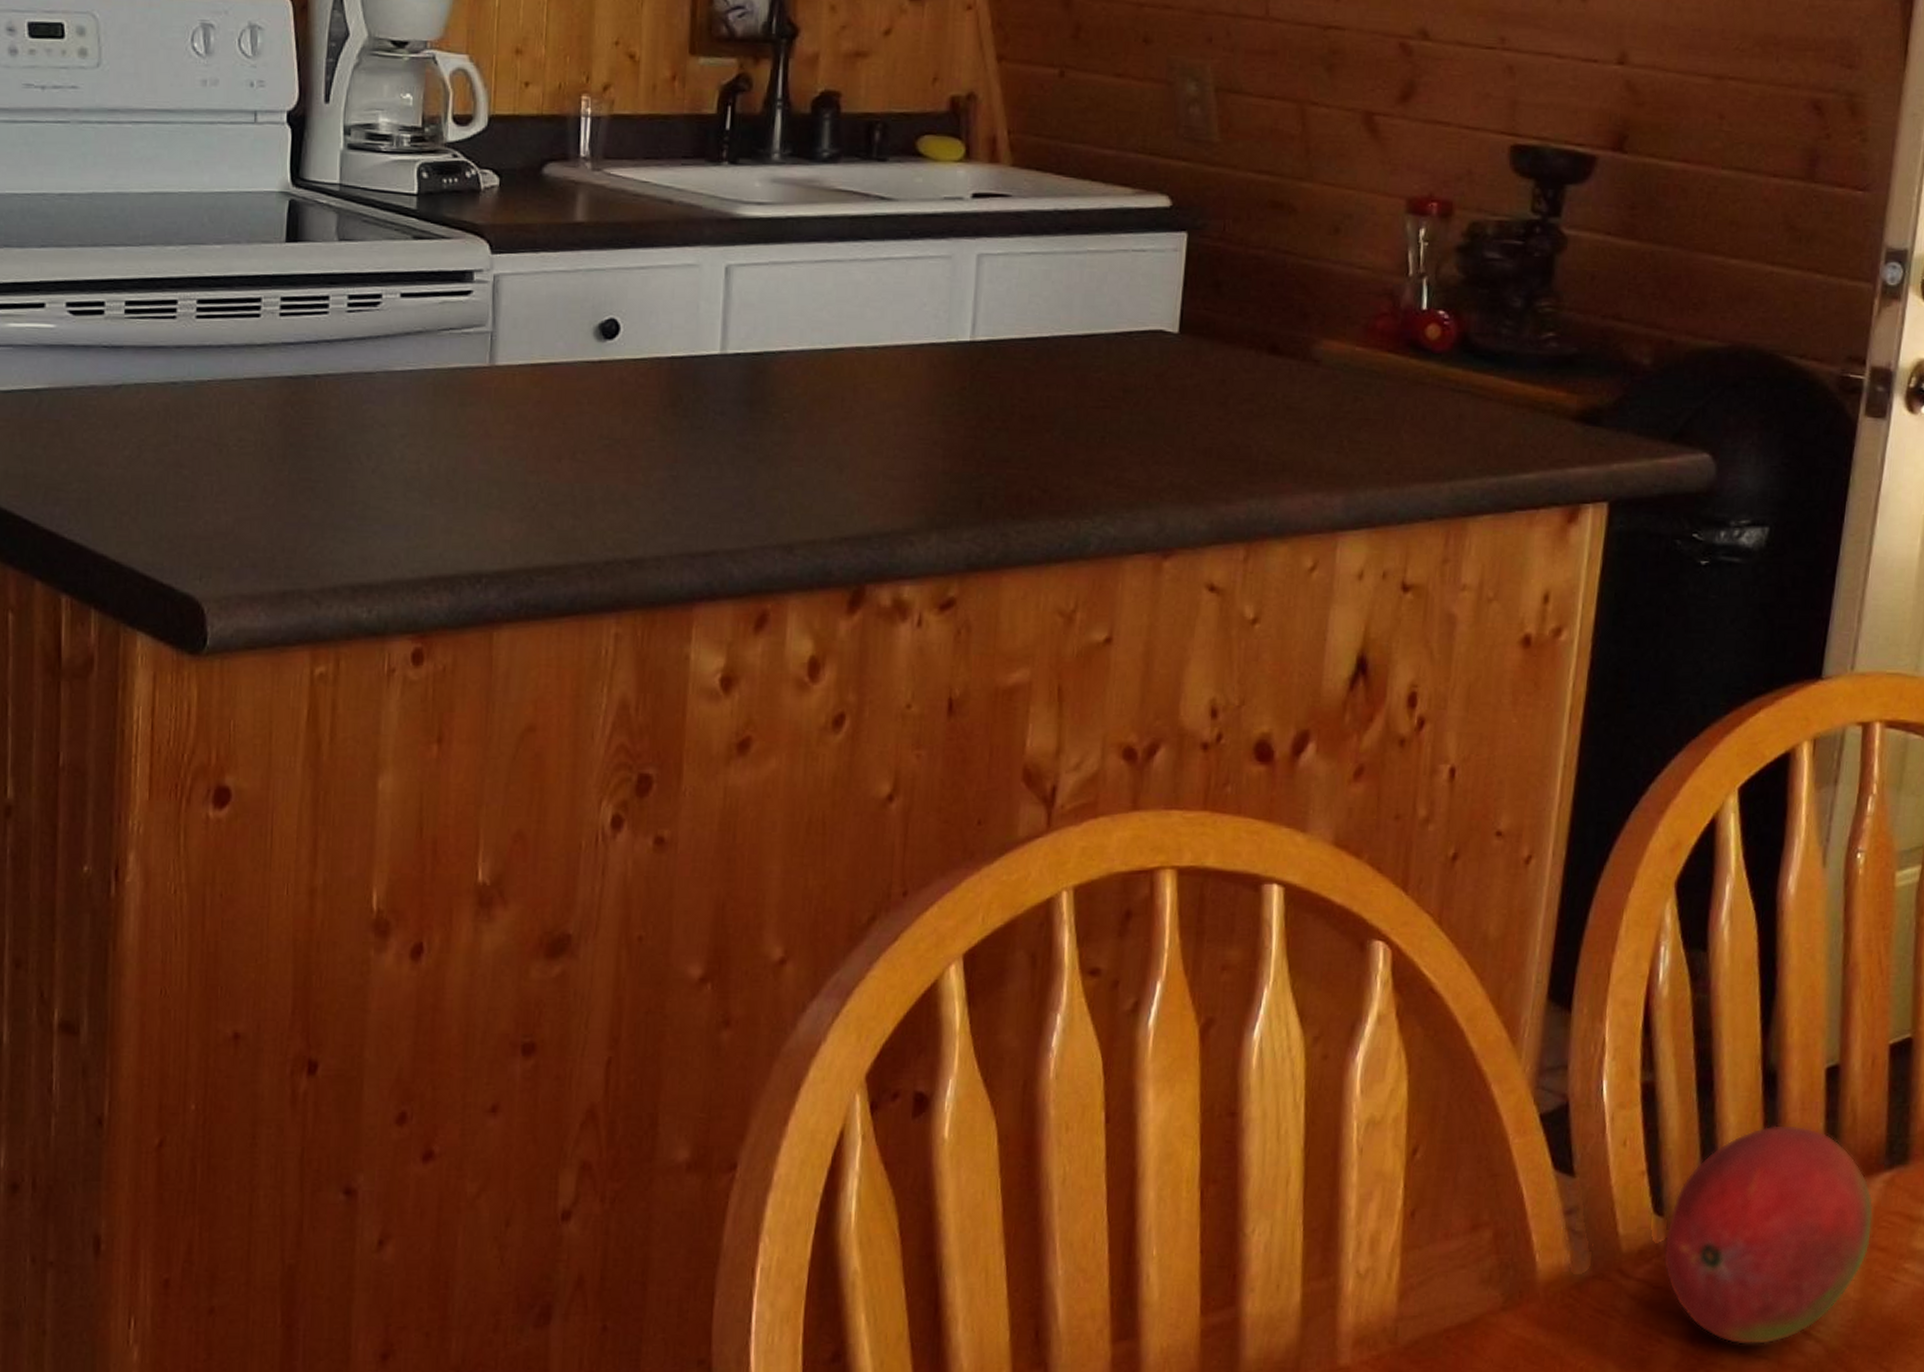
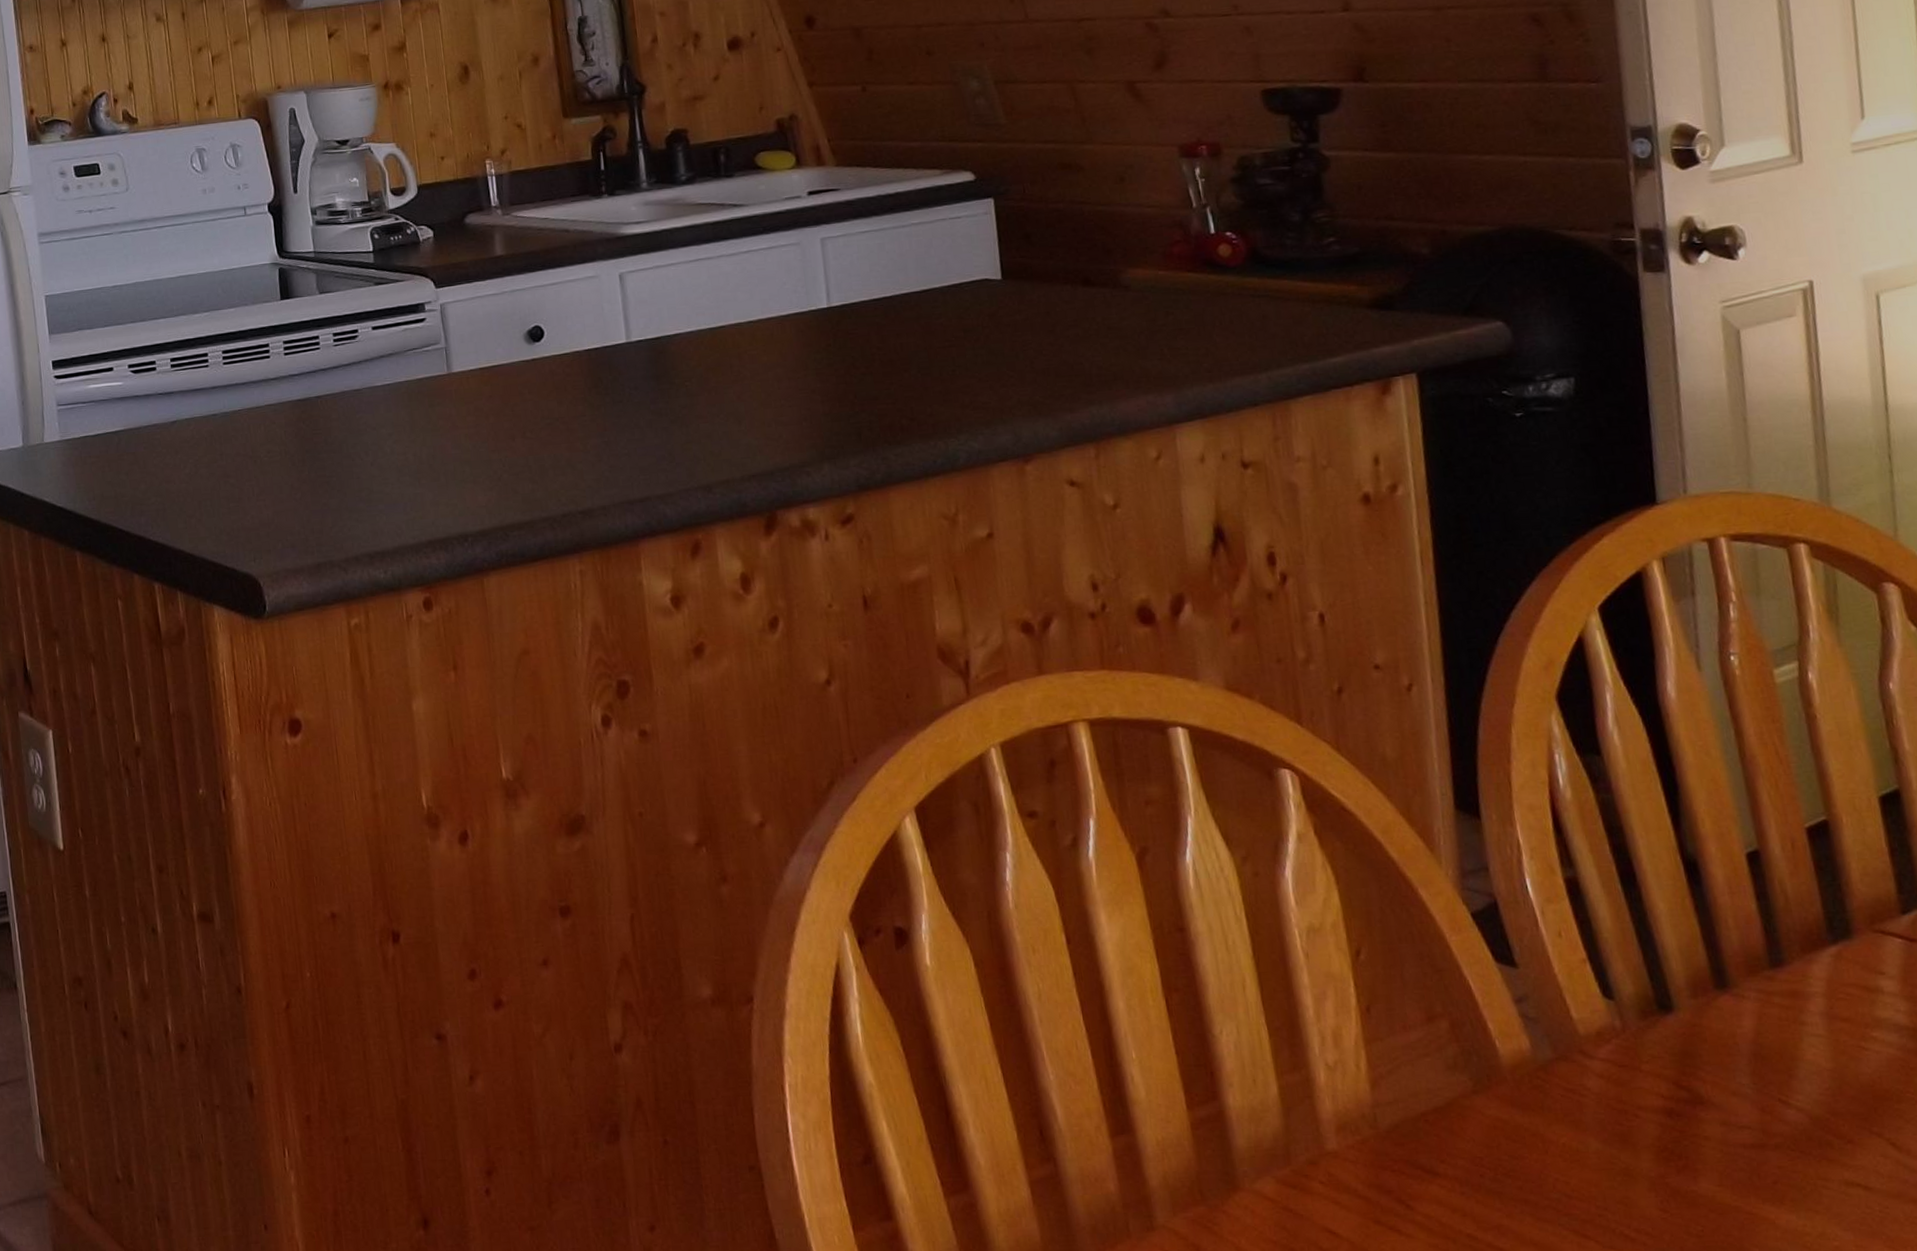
fruit: present [1663,1124,1874,1346] -> none [1619,908,1832,1117]

